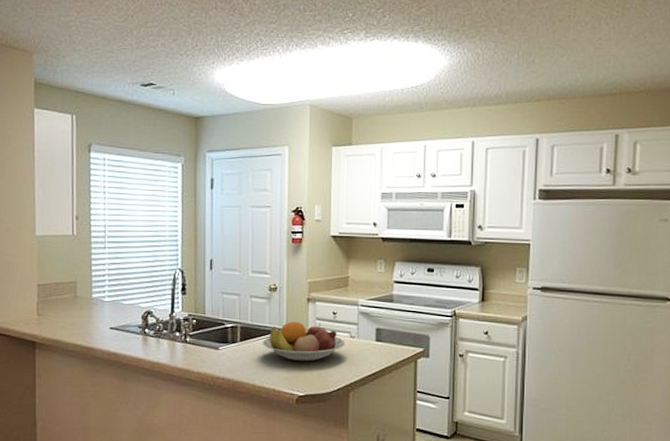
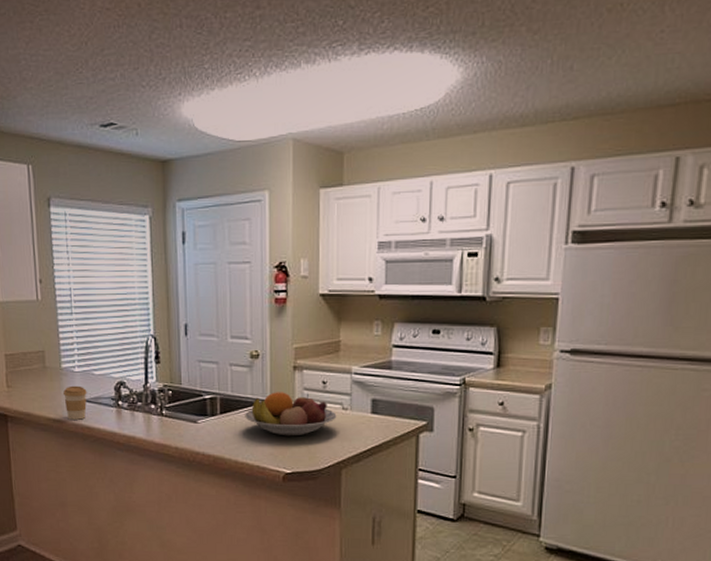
coffee cup: none [93,314,115,346] -> present [63,385,87,420]

